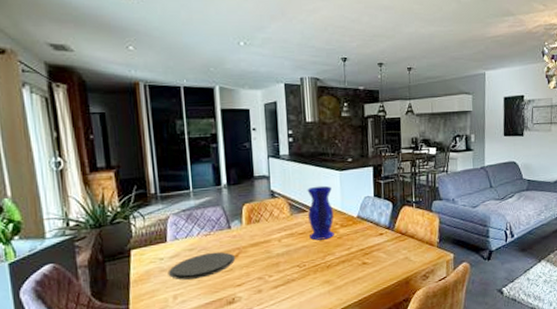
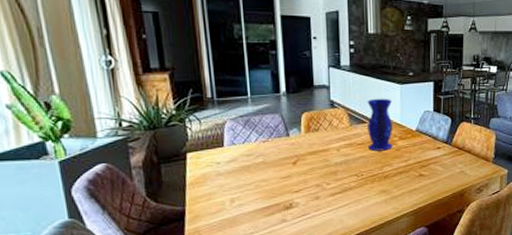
plate: present [167,251,236,280] -> none [224,158,294,185]

